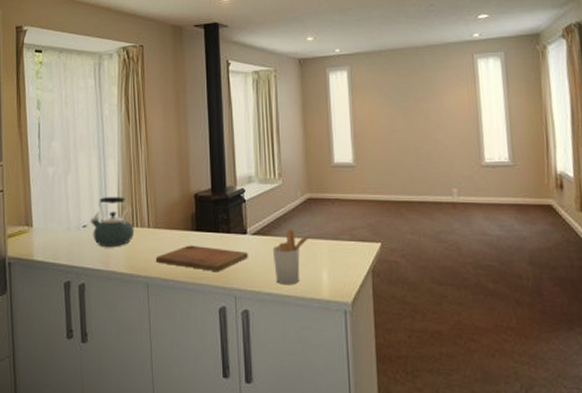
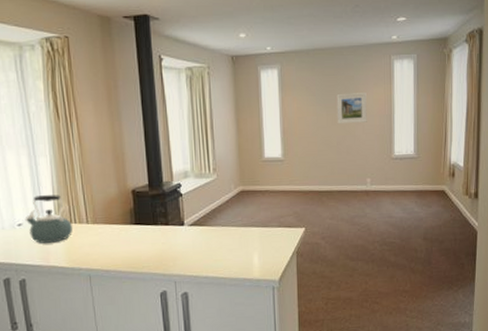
cutting board: present [155,245,248,271] -> none [96,237,186,261]
utensil holder: present [272,229,311,285] -> none [208,219,244,269]
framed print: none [413,94,450,128] -> present [336,93,367,124]

